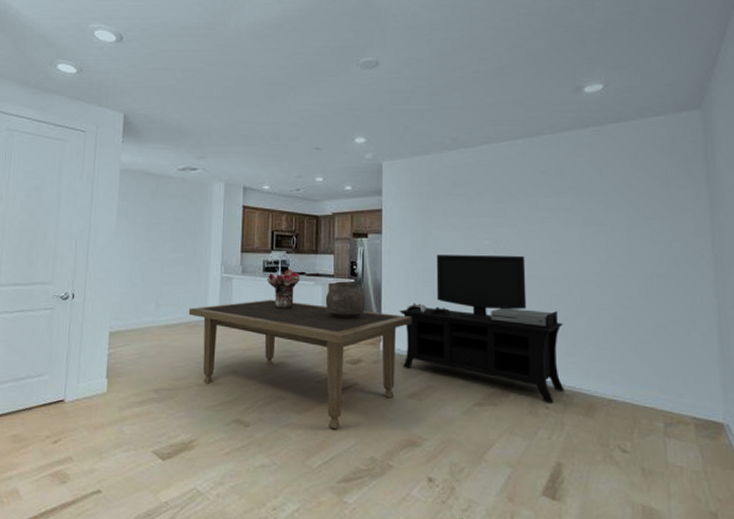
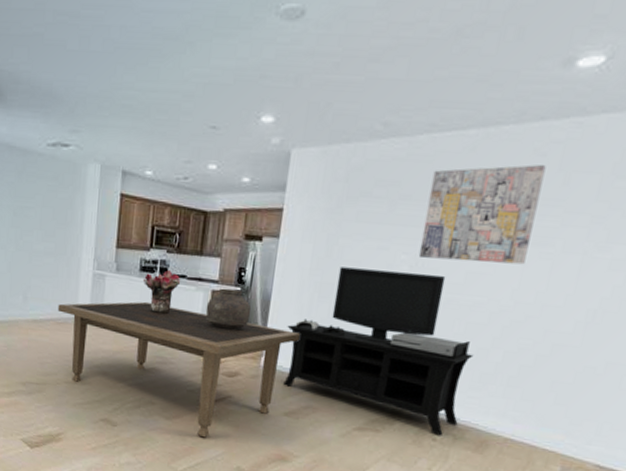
wall art: none [497,163,585,242] -> present [418,164,546,265]

